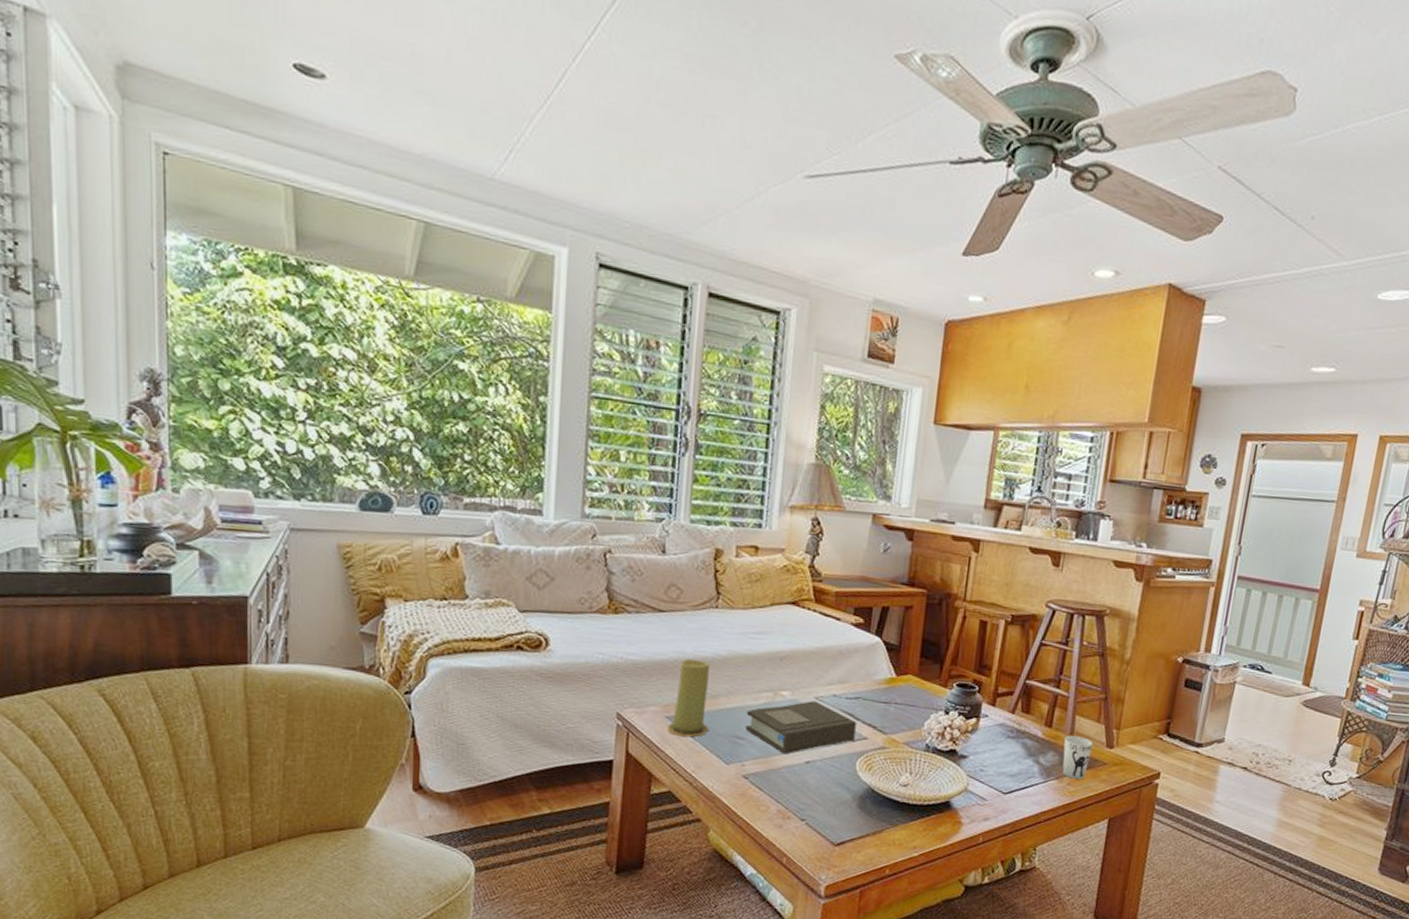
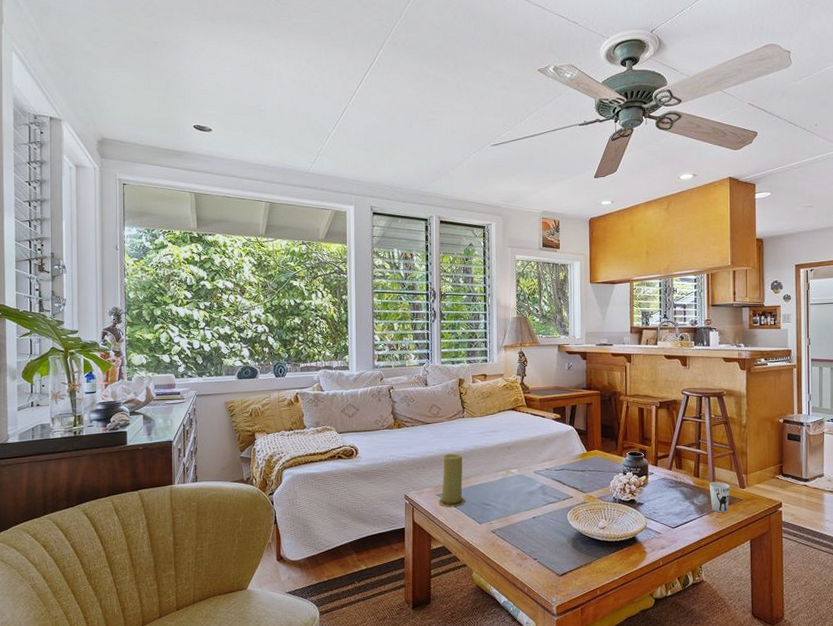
book: present [745,701,856,755] -> none [489,474,564,514]

